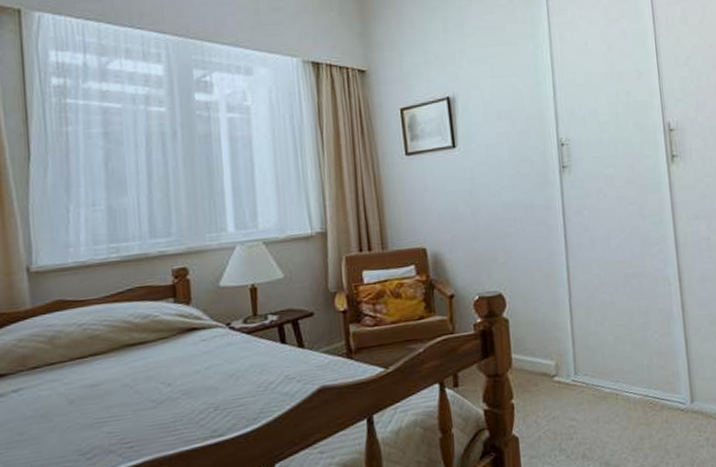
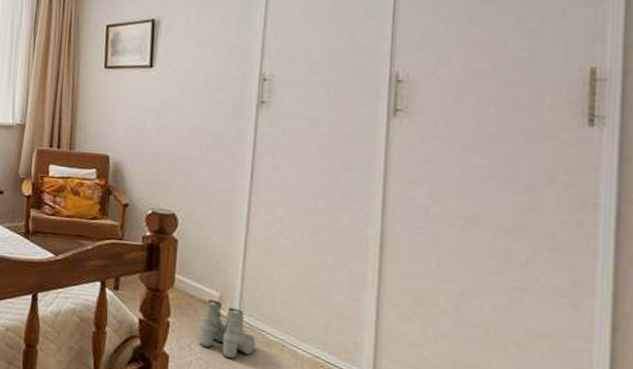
boots: none [543,369,595,423] -> present [200,299,256,359]

